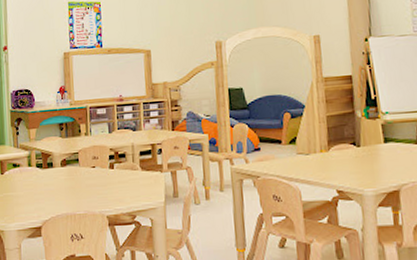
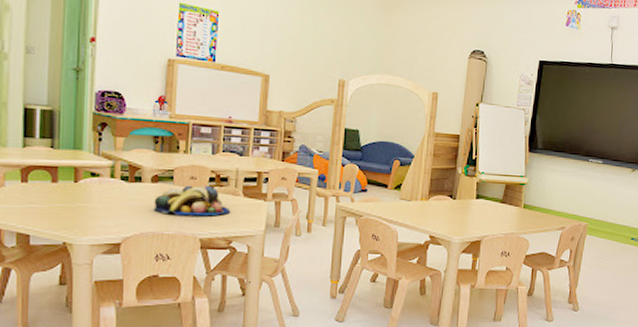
fruit bowl: none [64,162,132,195] -> present [153,185,231,216]

